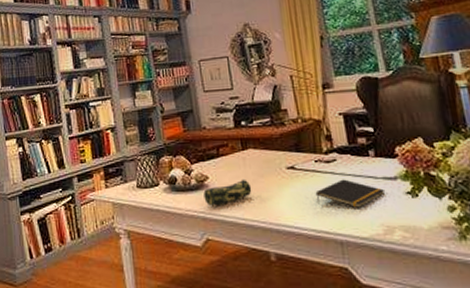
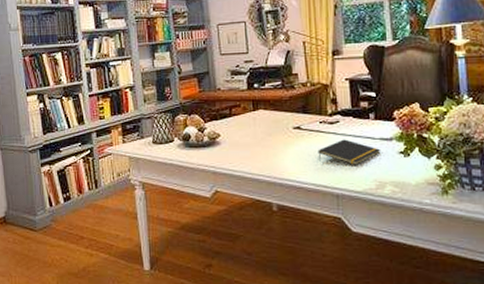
pencil case: present [203,179,252,207] -> none [215,137,260,162]

